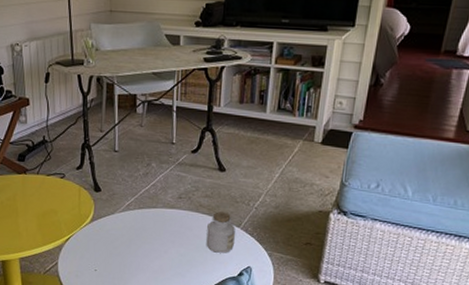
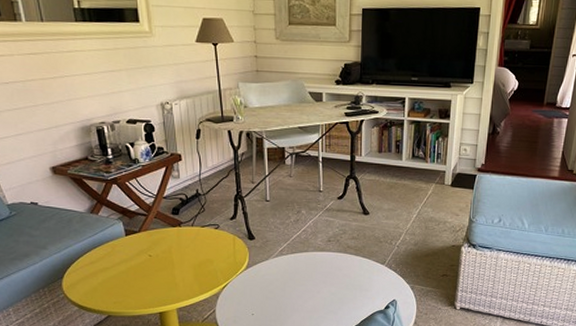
jar: present [206,211,235,253] -> none [355,252,380,289]

